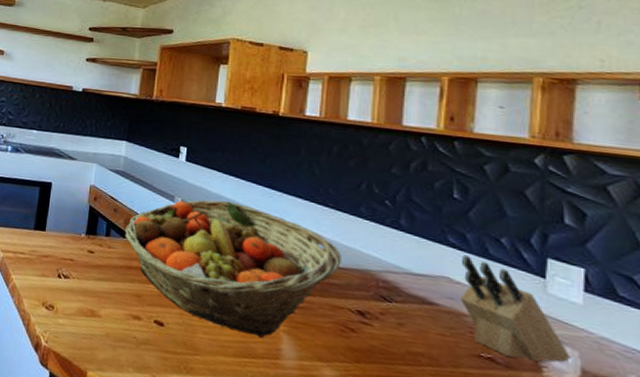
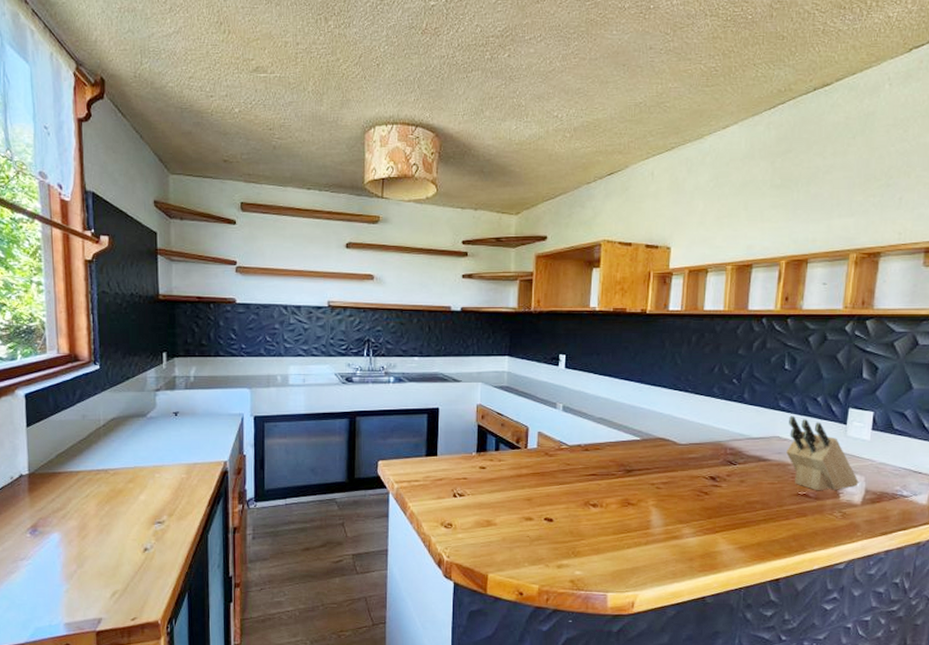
fruit basket: present [125,199,341,338] -> none [513,400,698,514]

